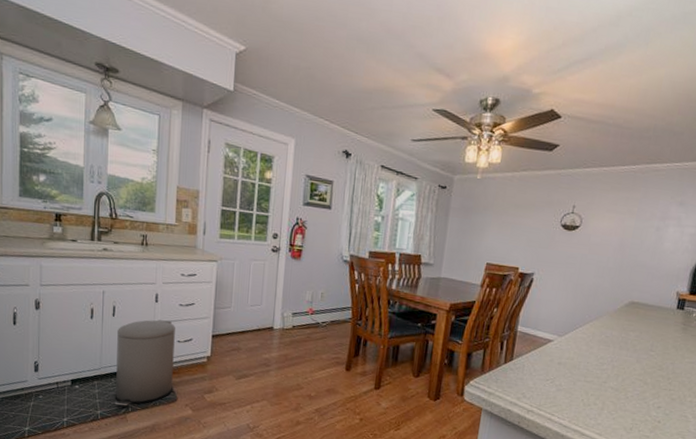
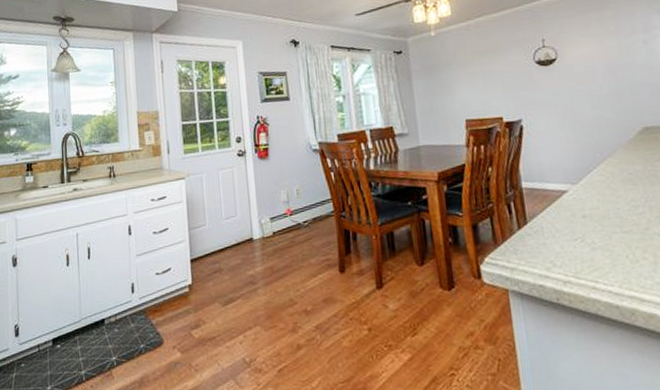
pedal bin: present [114,320,175,406] -> none [93,252,157,361]

